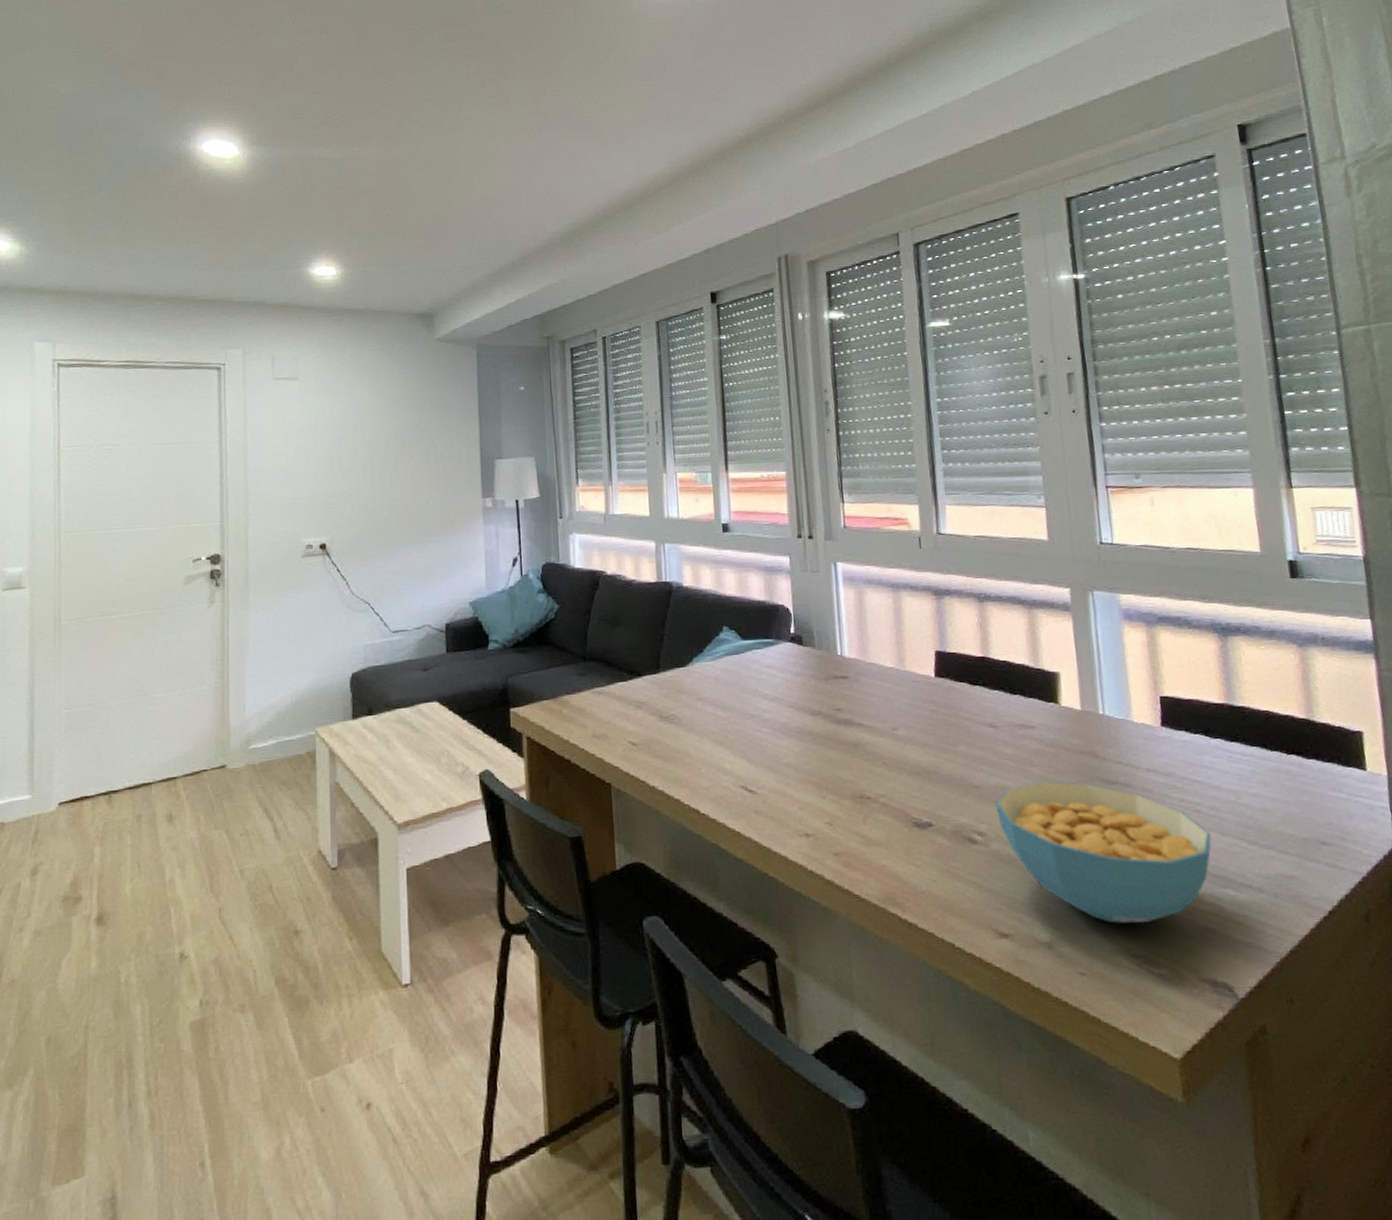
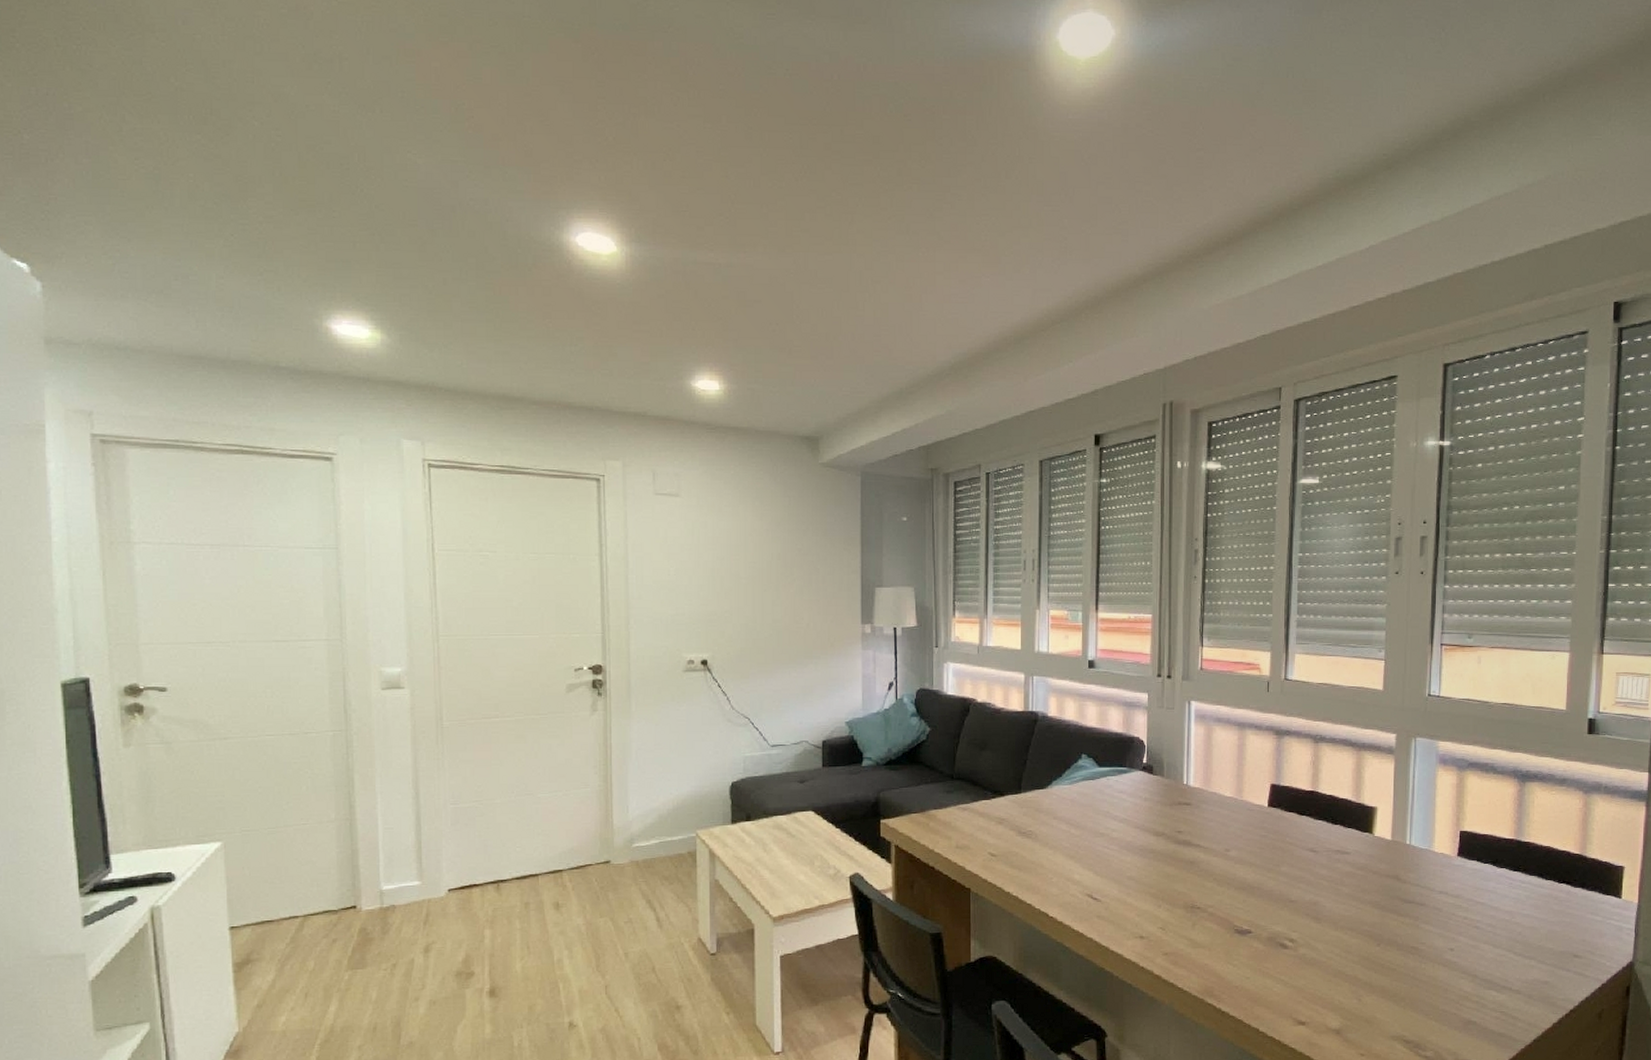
cereal bowl: present [996,781,1211,924] -> none [1308,899,1485,1016]

